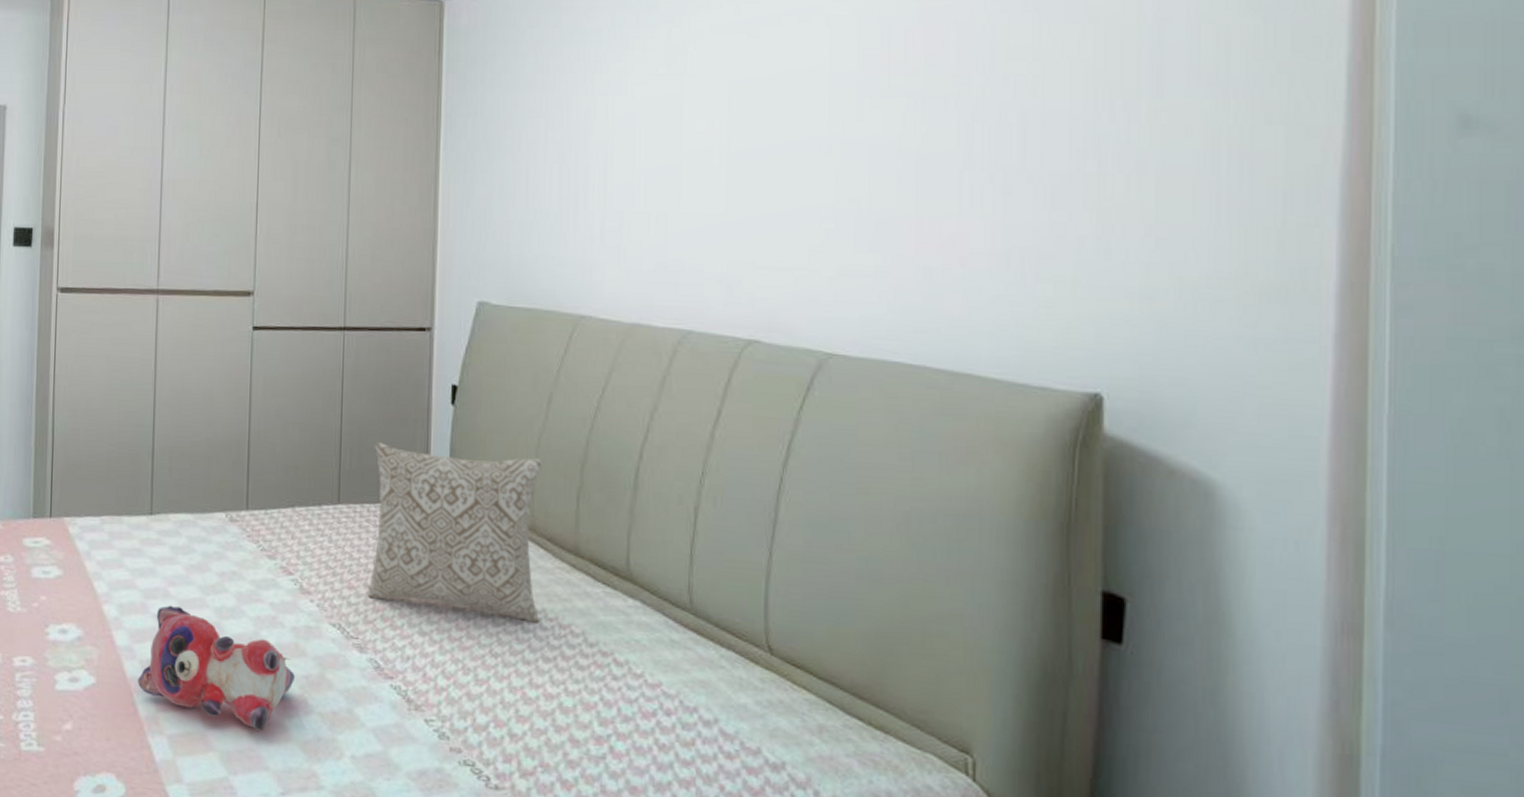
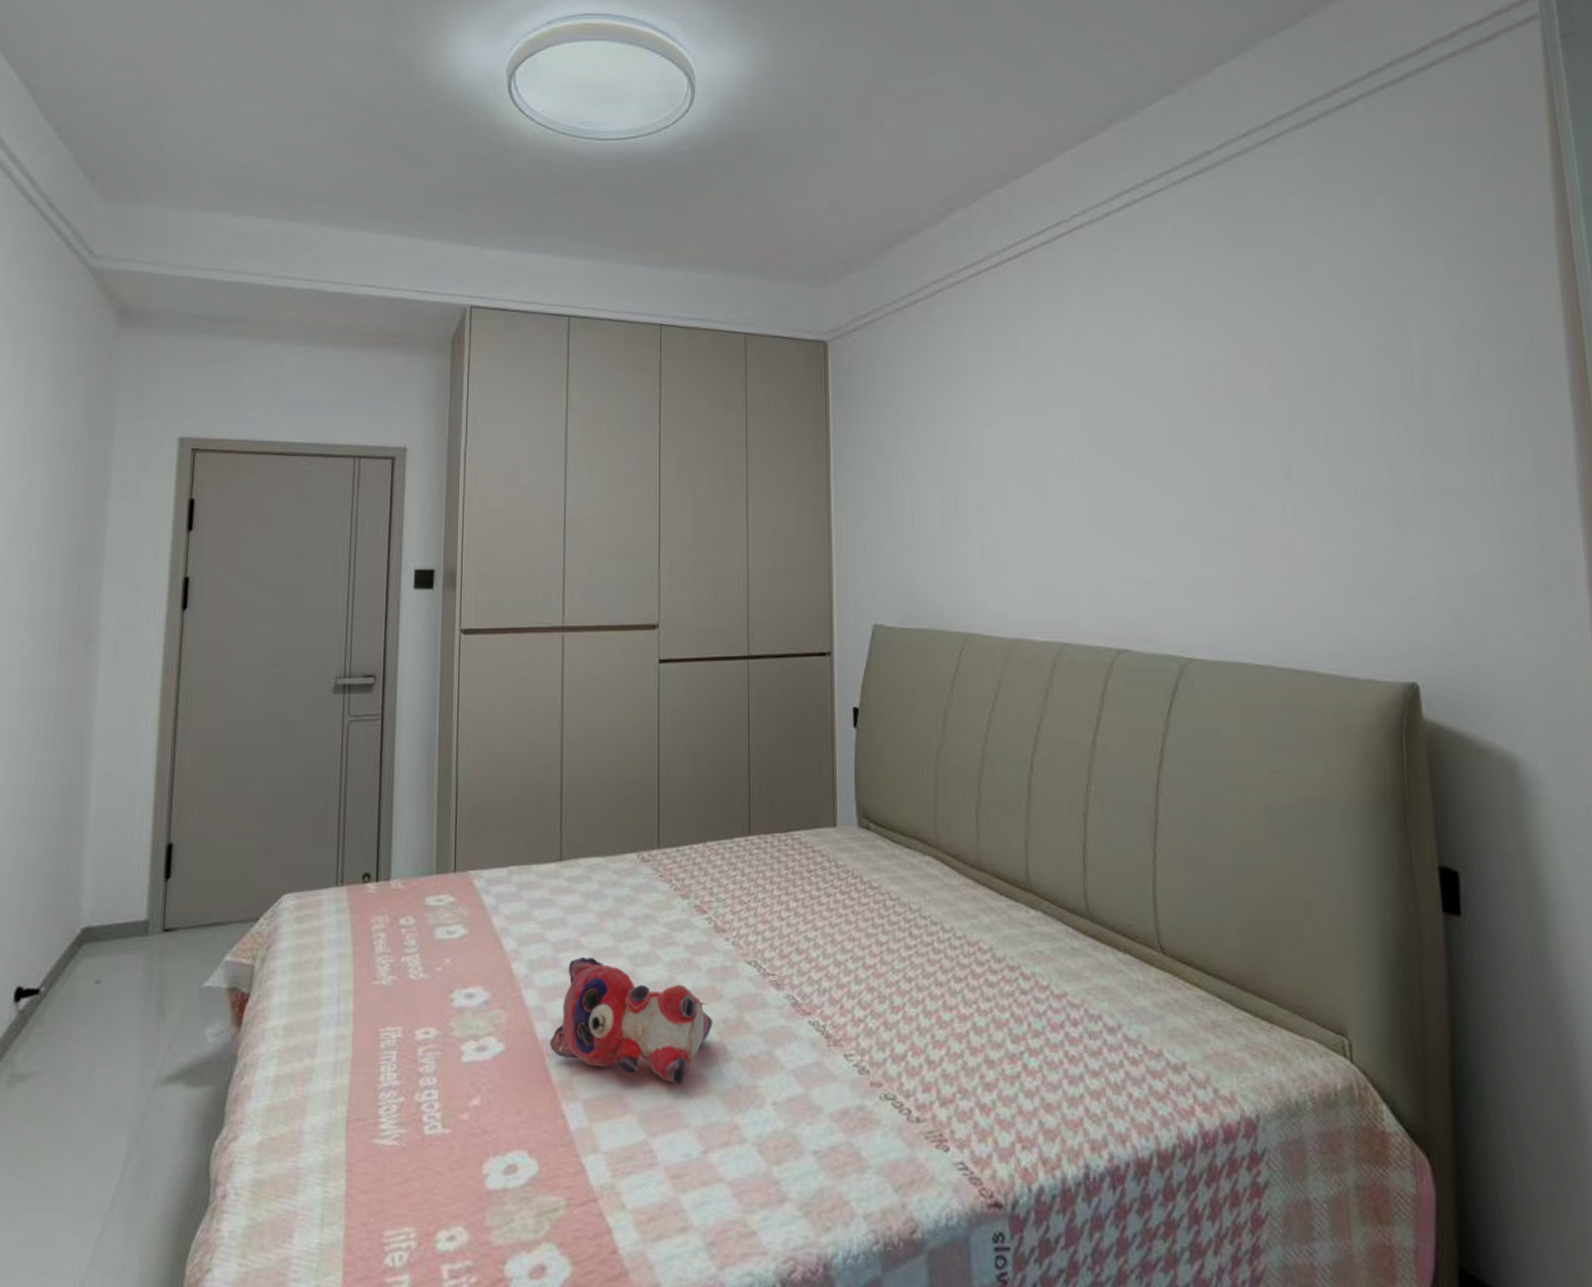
pillow: present [367,442,543,623] -> none [781,769,948,943]

